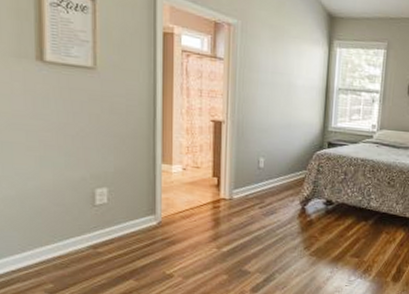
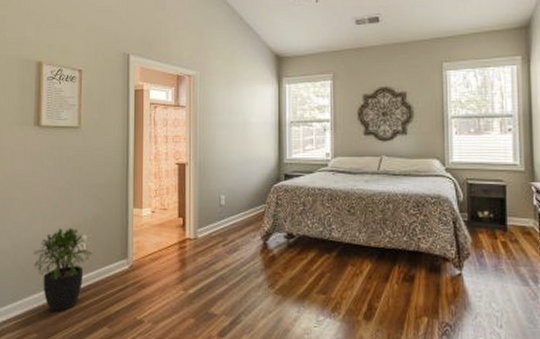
potted plant: none [42,178,116,264] -> present [32,227,93,312]

